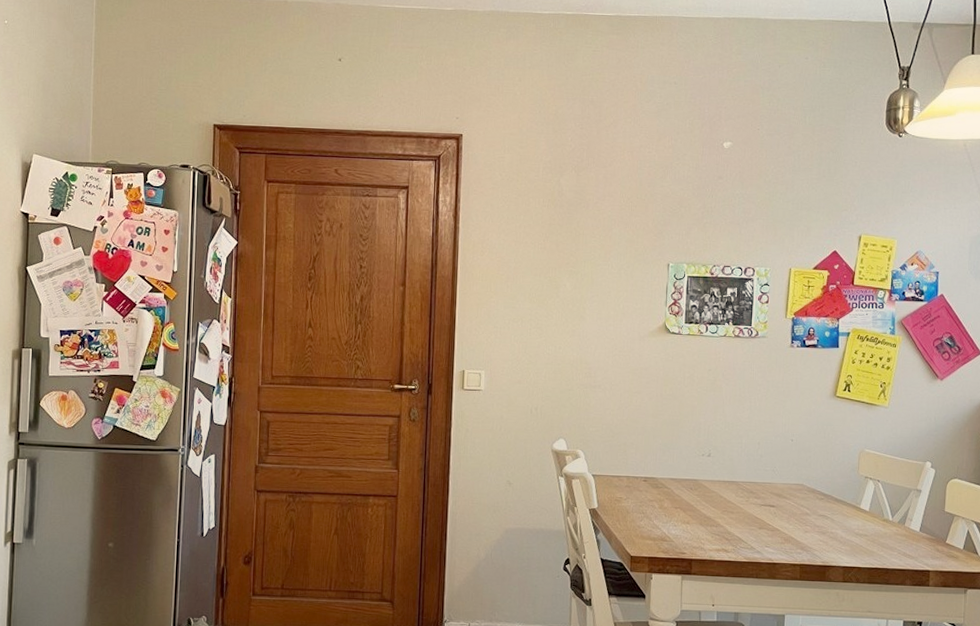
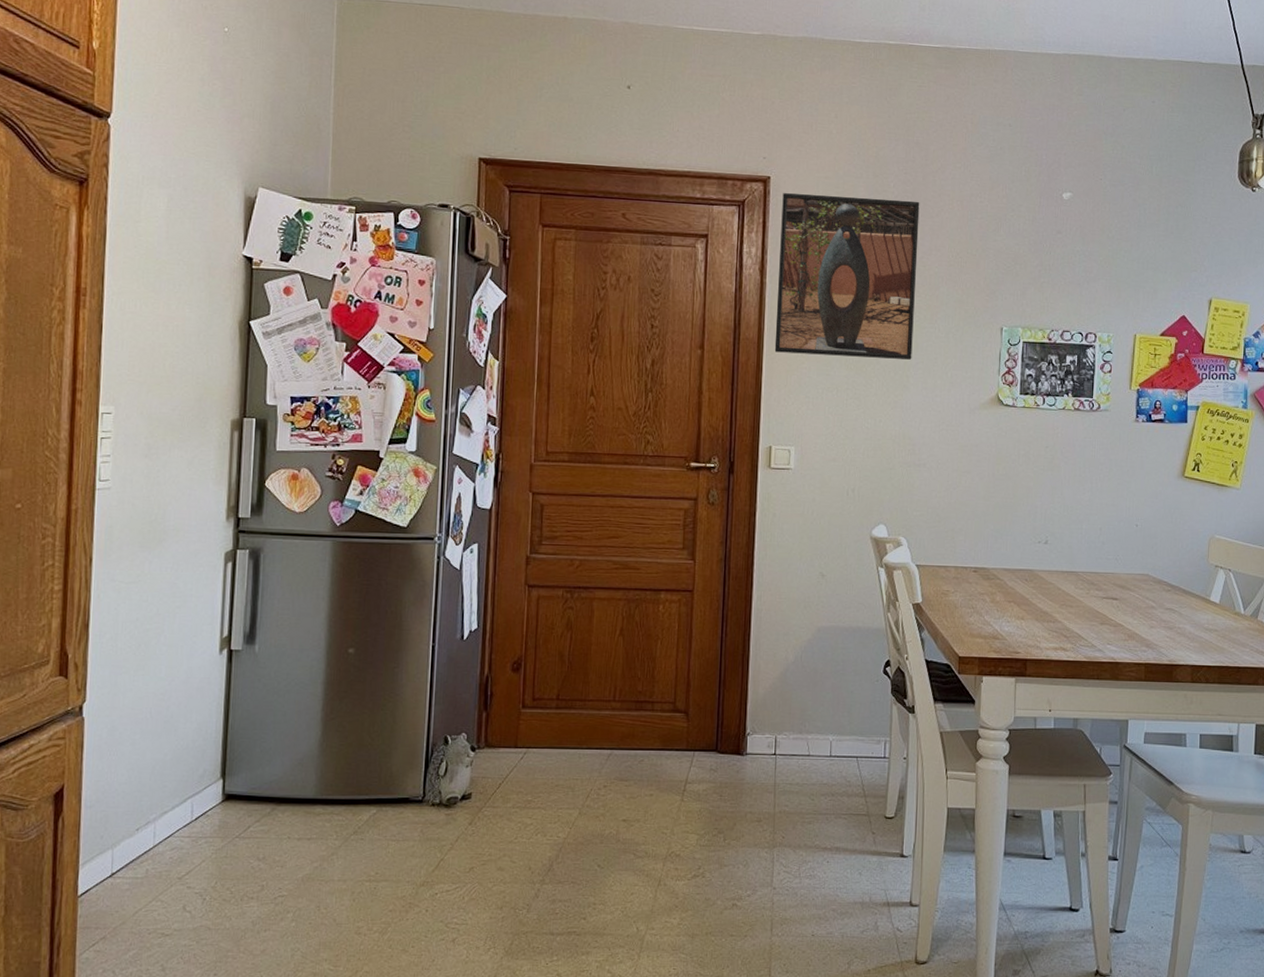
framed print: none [466,148,595,293] -> present [774,193,920,360]

